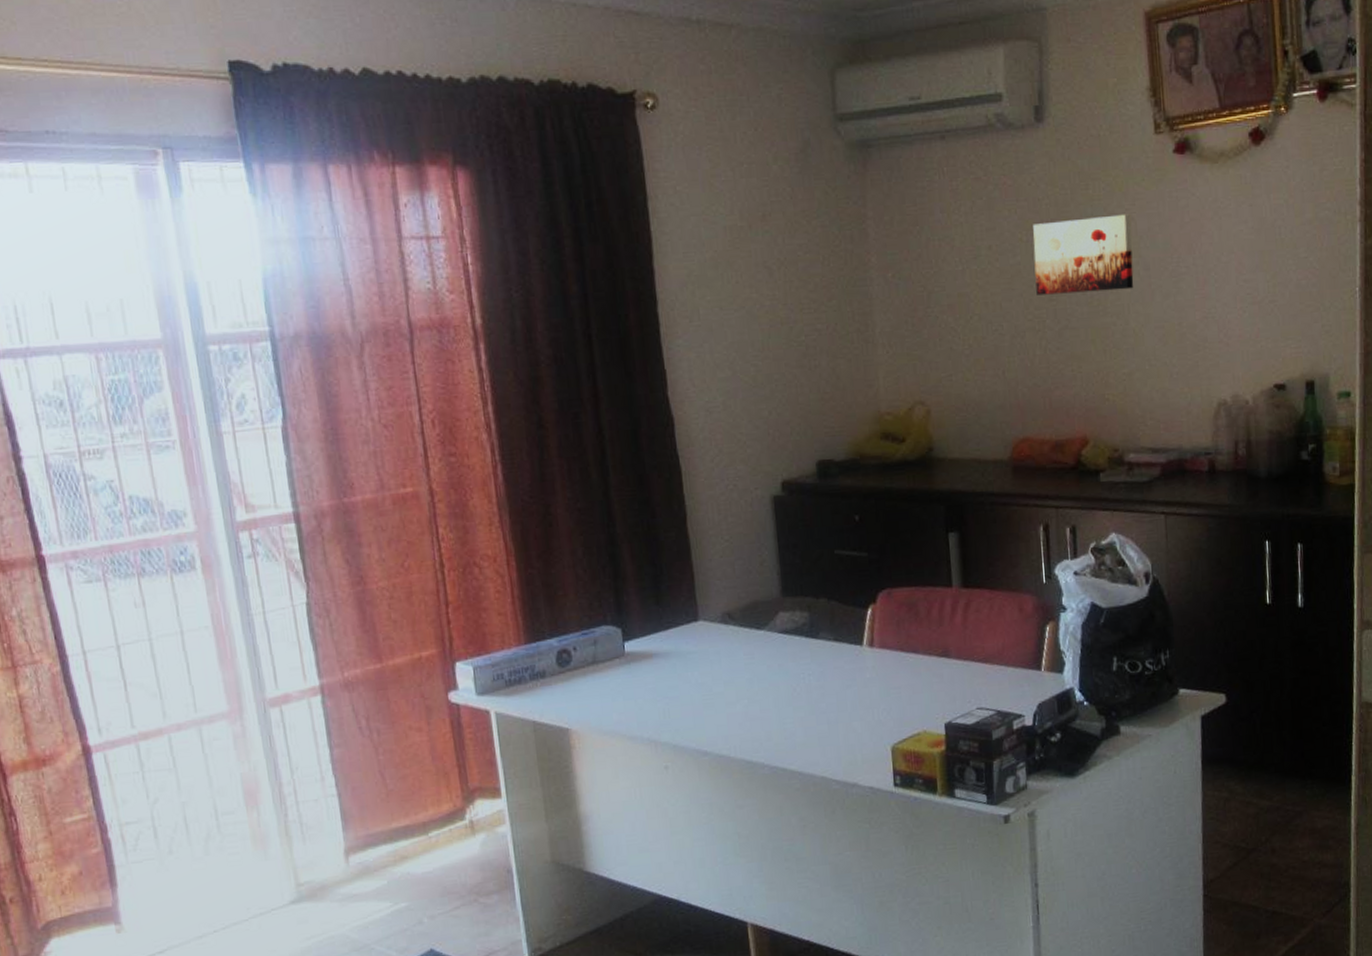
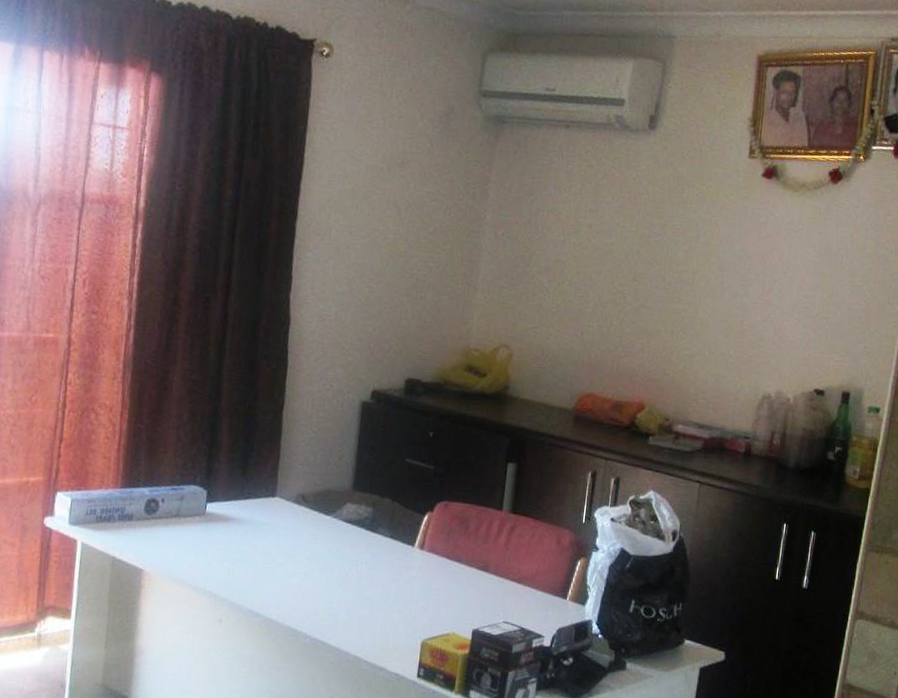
wall art: present [1033,214,1134,295] -> none [623,213,716,284]

